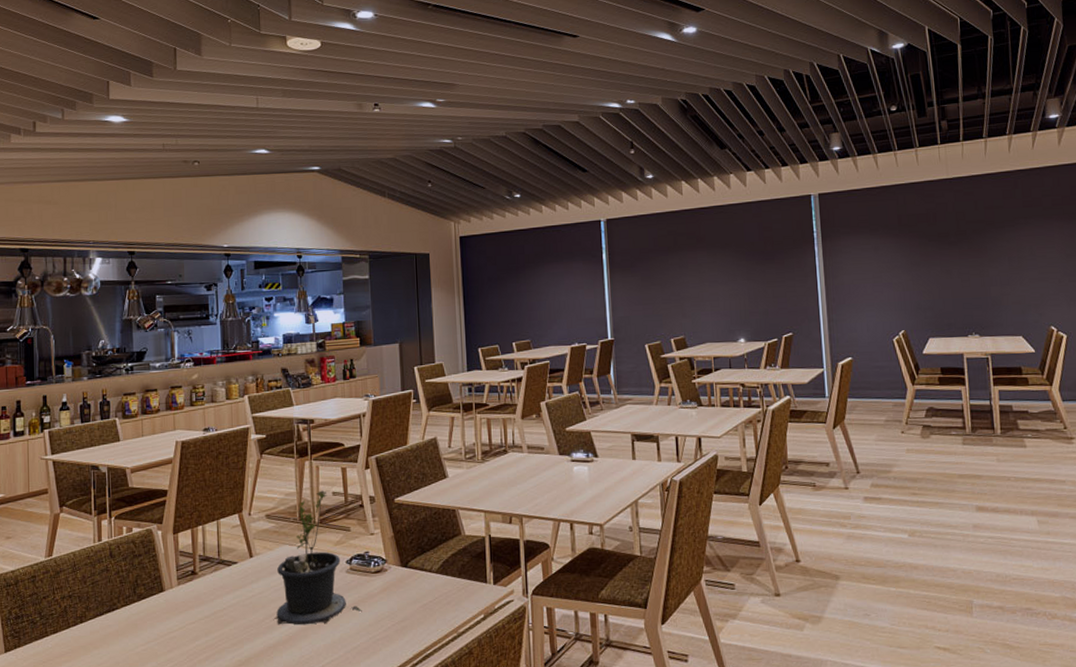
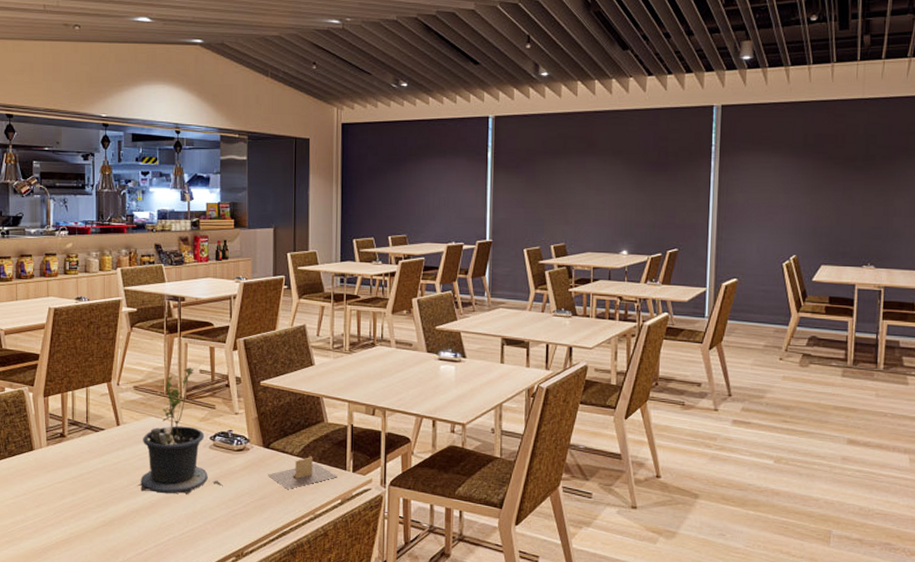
napkin holder: none [407,571,479,608] -> present [268,456,338,489]

